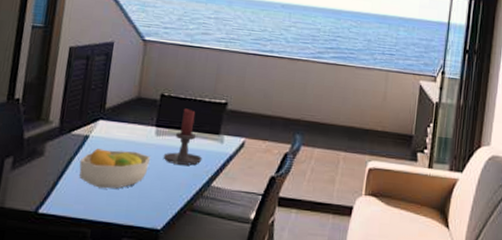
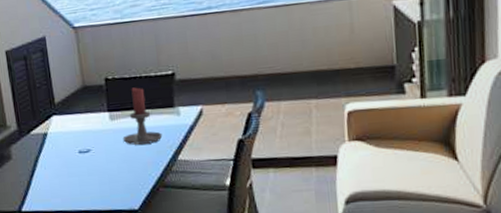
fruit bowl: present [79,148,151,189] -> none [45,139,112,180]

